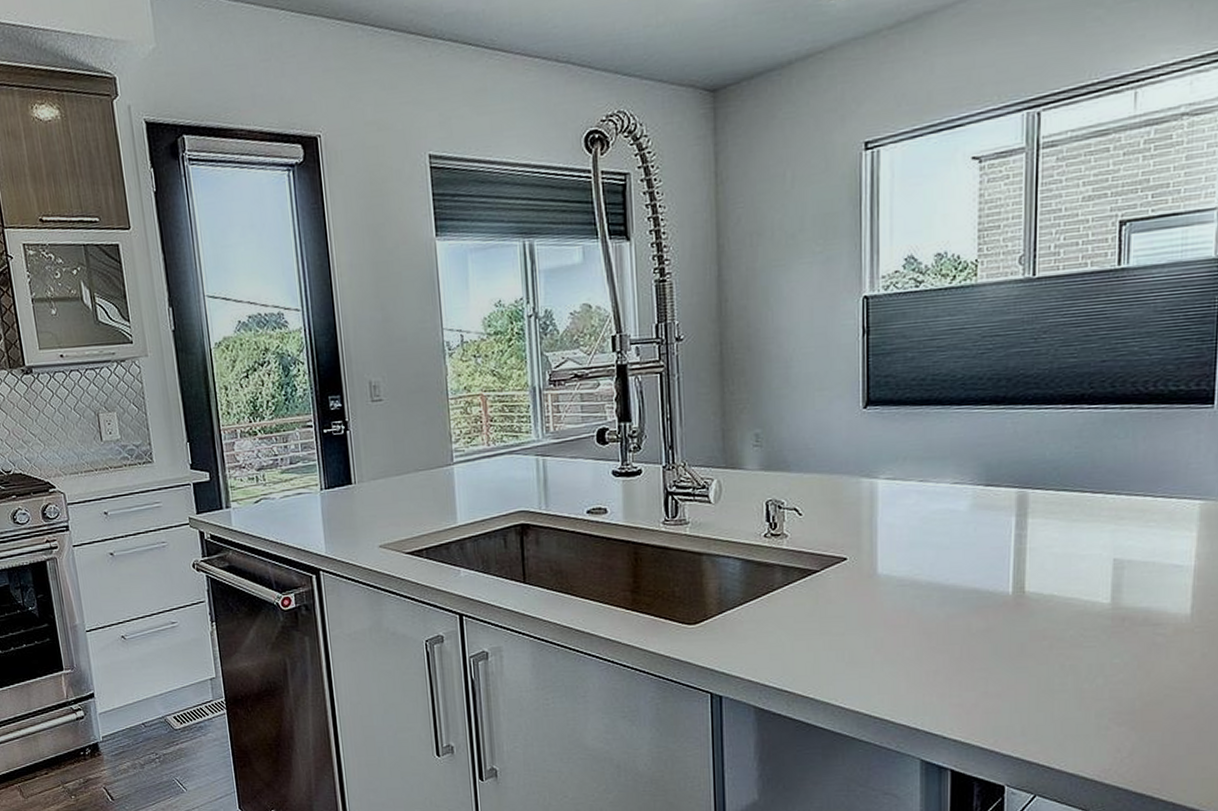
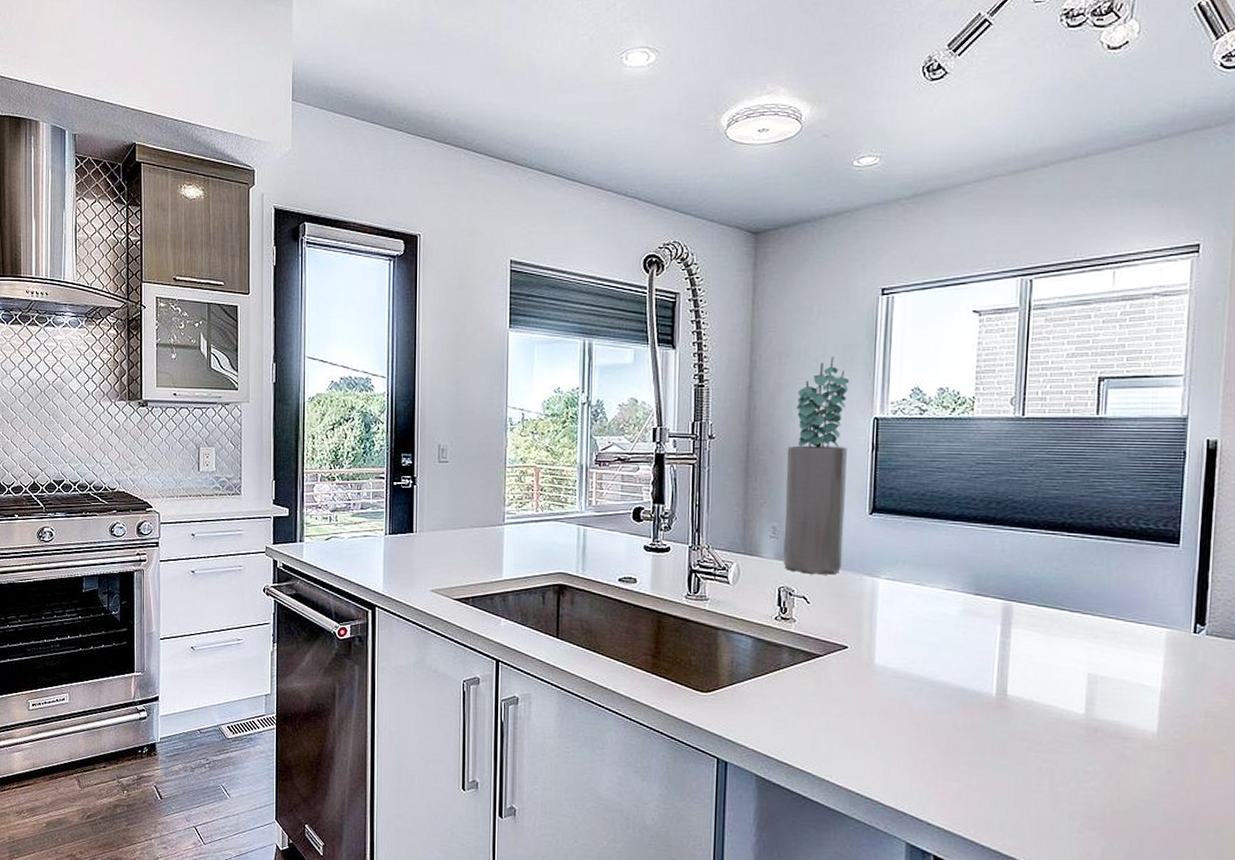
vase: none [766,229,836,483] -> present [783,356,850,575]

